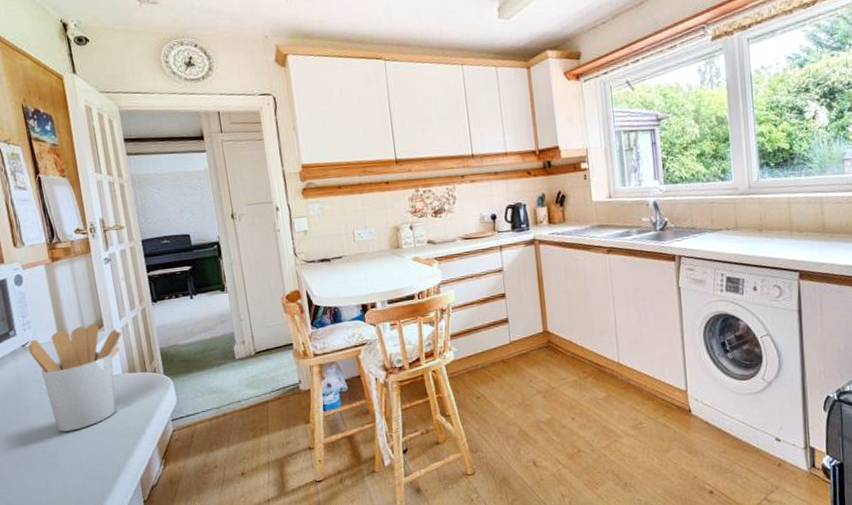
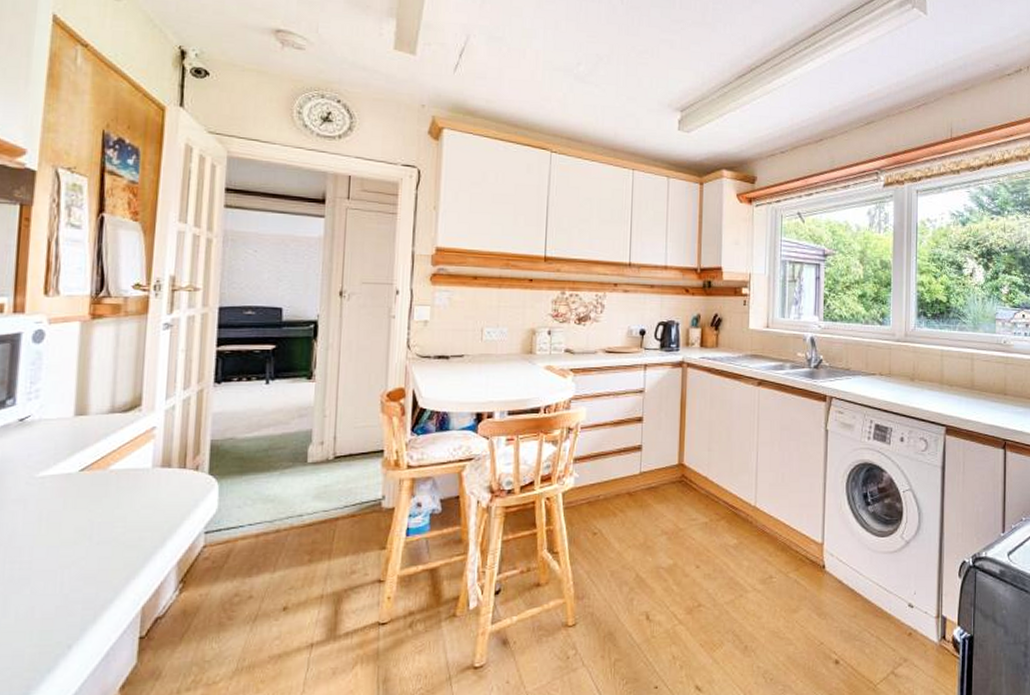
utensil holder: present [27,324,122,432] -> none [26,402,164,537]

